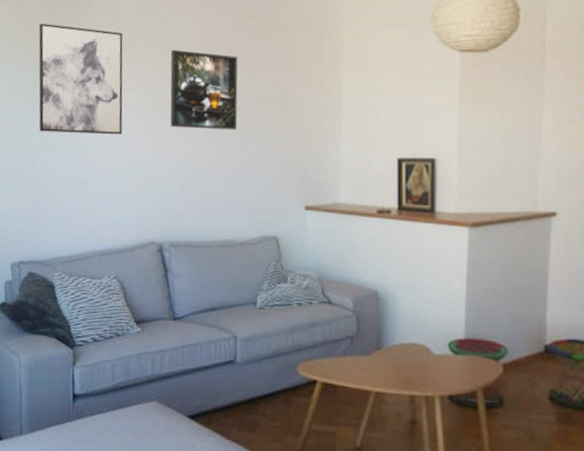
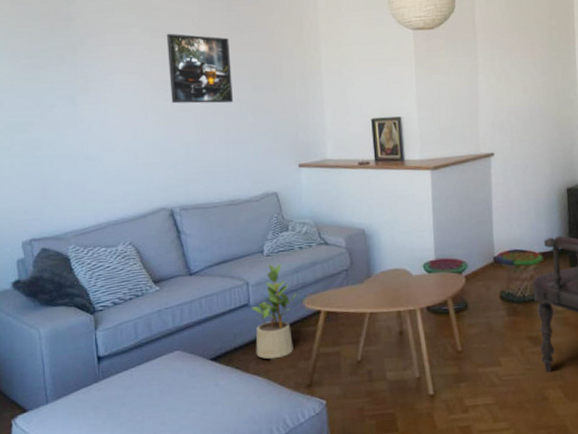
wall art: present [38,23,123,135] -> none [31,11,126,115]
potted plant: none [238,318,291,429] -> present [251,263,297,360]

